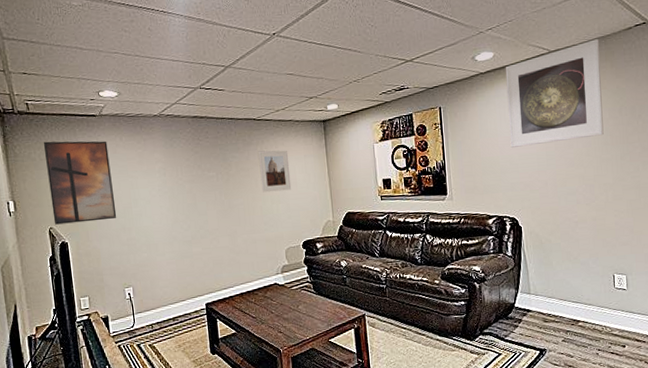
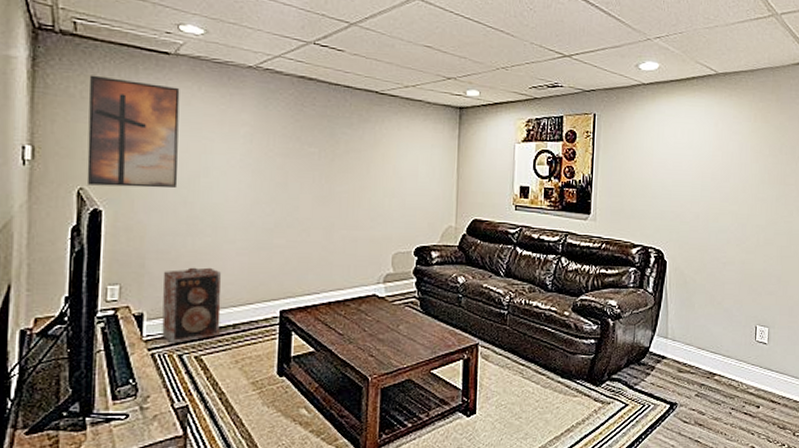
speaker: none [118,276,164,337] -> present [162,267,221,344]
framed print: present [258,150,292,193] -> none [373,131,413,184]
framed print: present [505,39,604,148] -> none [665,68,768,173]

